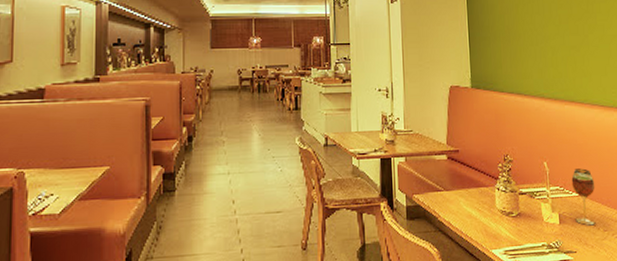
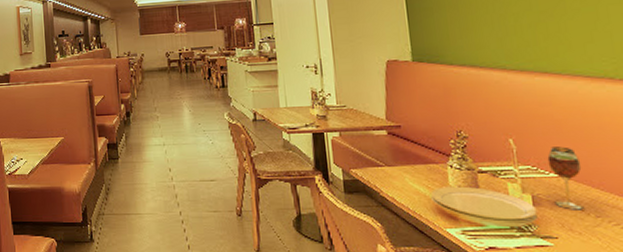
plate: none [481,207,563,246] -> present [431,186,538,228]

